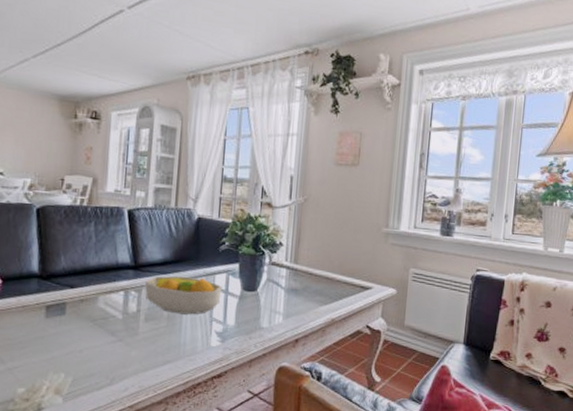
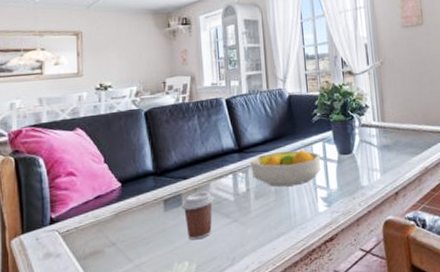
coffee cup: none [64,304,101,353] -> present [181,191,214,241]

